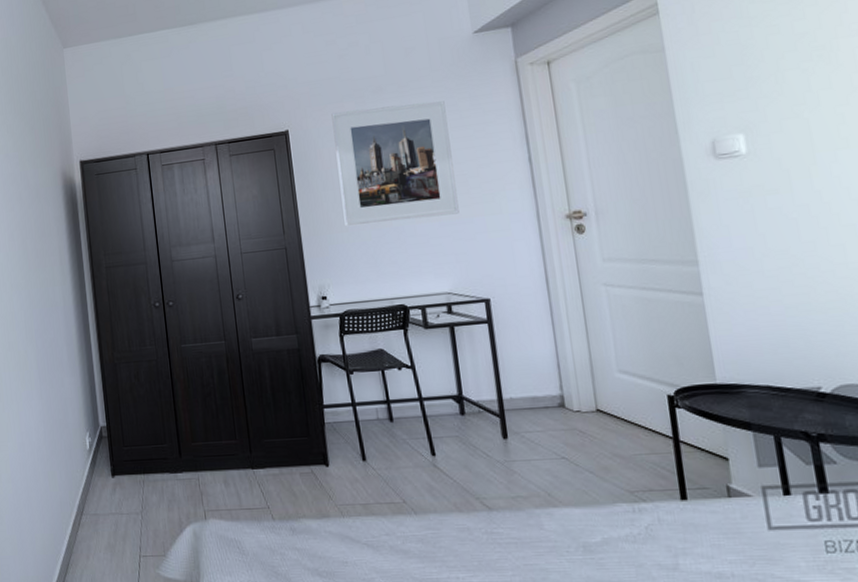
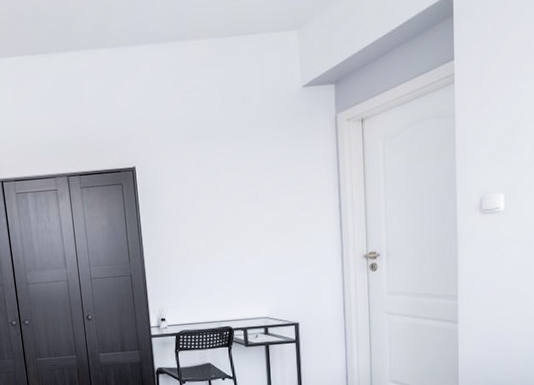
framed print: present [331,101,459,227] -> none [175,148,280,258]

